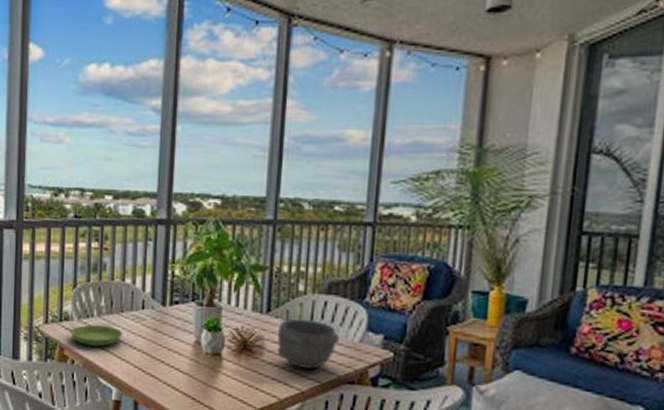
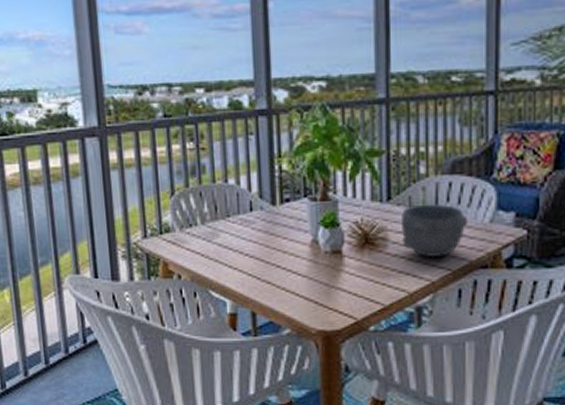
saucer: present [71,325,123,347] -> none [173,234,232,257]

